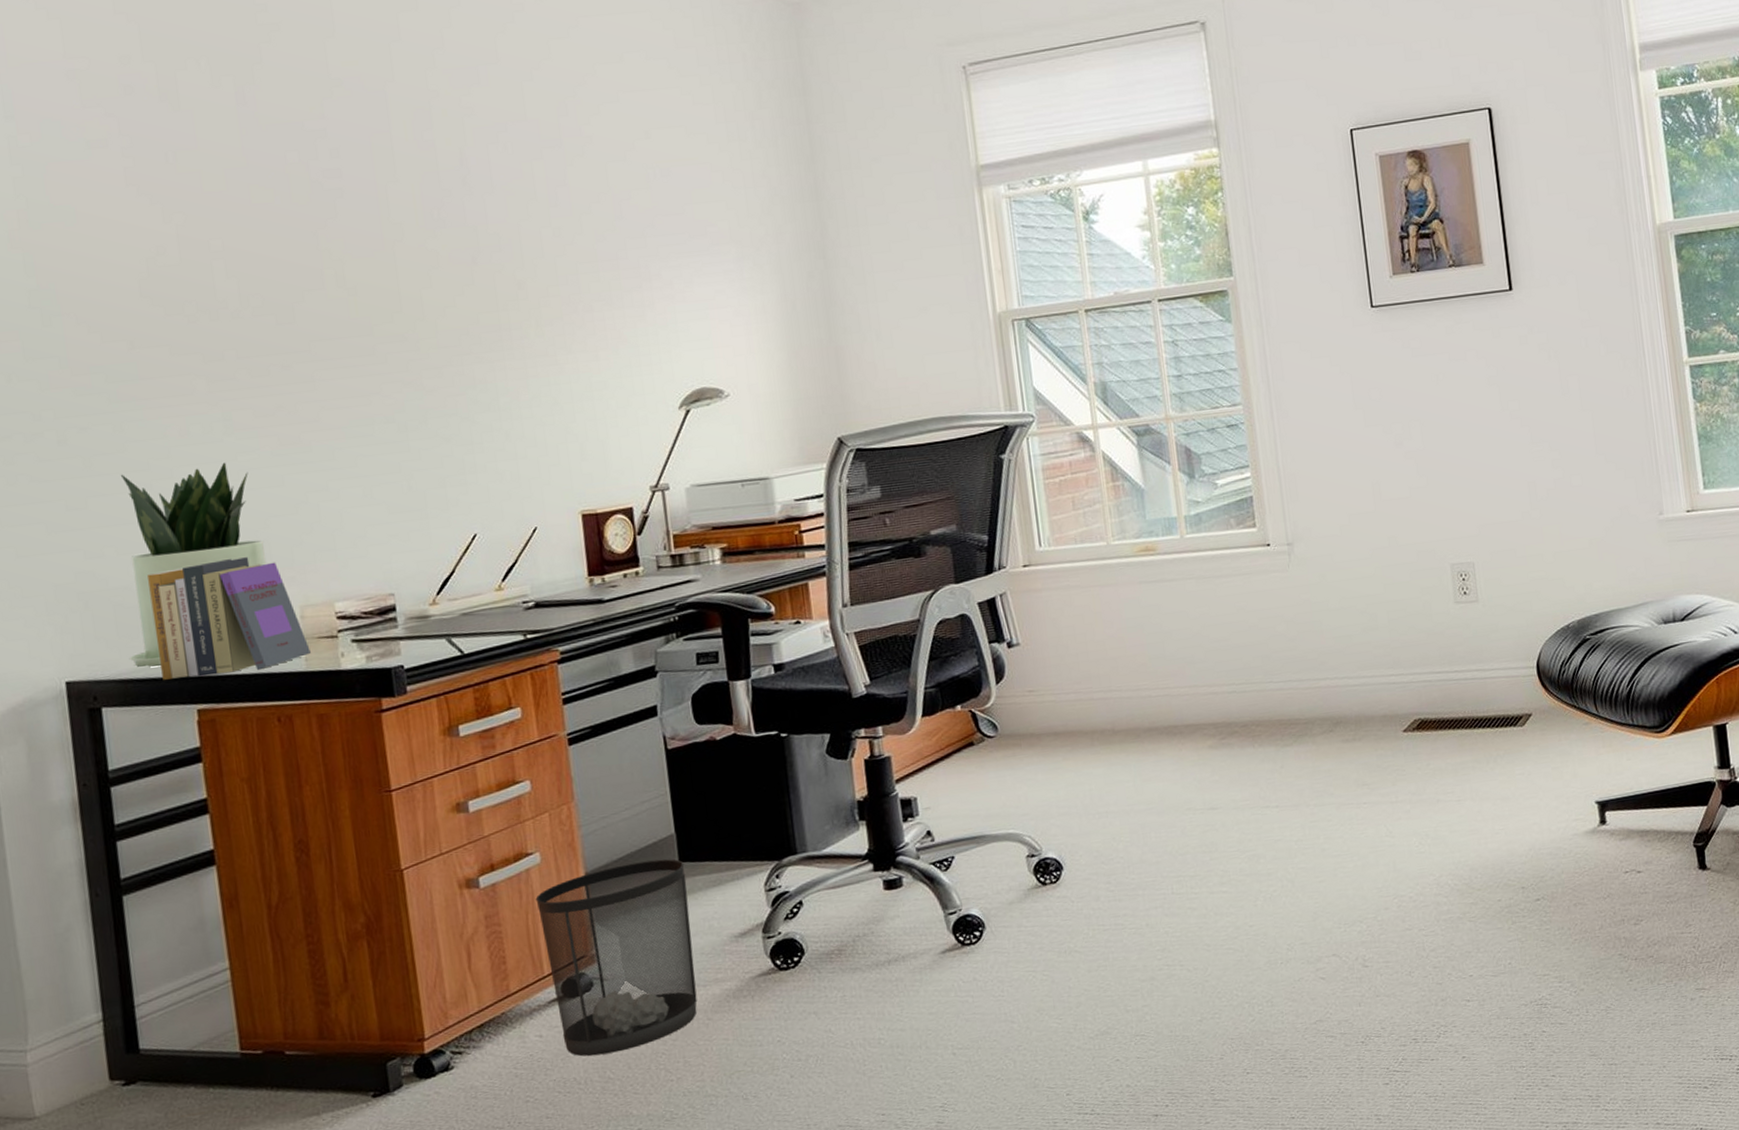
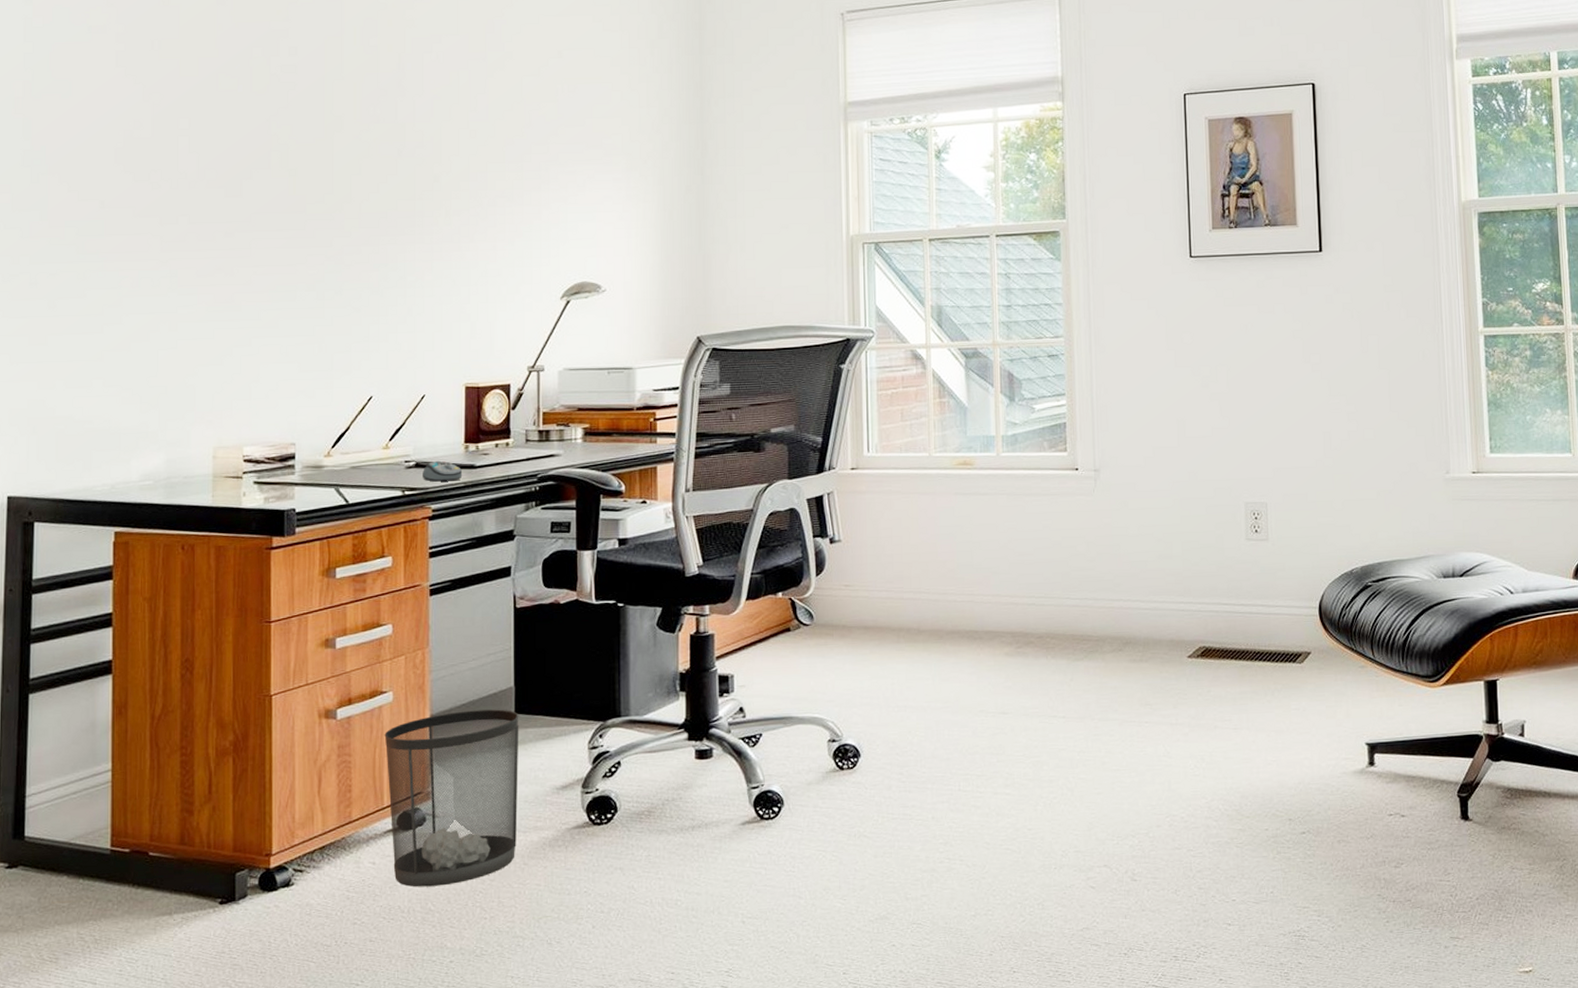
planter: present [121,462,267,668] -> none [63,314,191,491]
books: present [148,557,311,680] -> none [88,399,217,503]
computer mouse: none [544,597,590,622] -> present [423,460,463,482]

